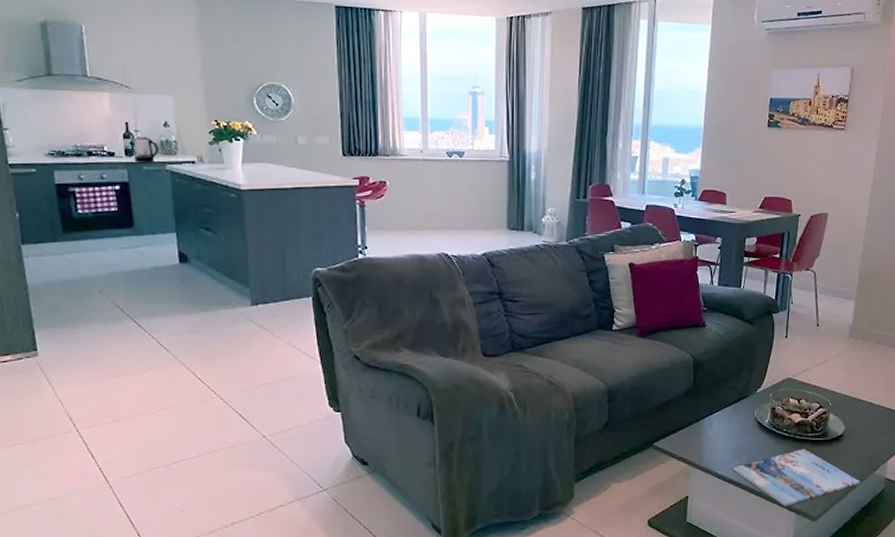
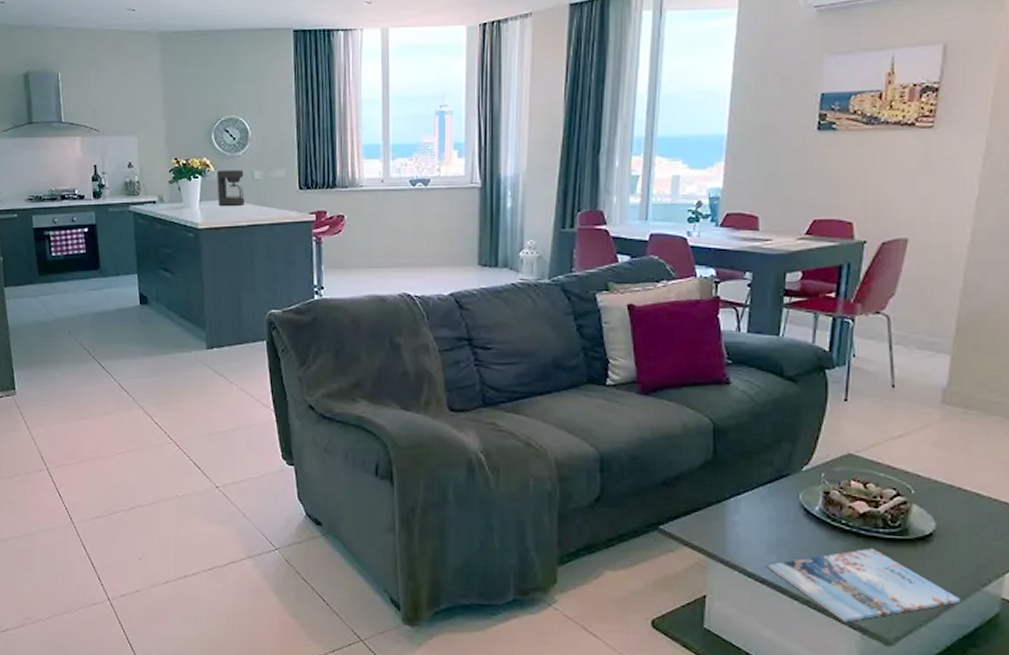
kettle: present [133,136,159,163] -> none [101,178,124,204]
coffee maker: none [260,134,289,169] -> present [217,169,245,206]

